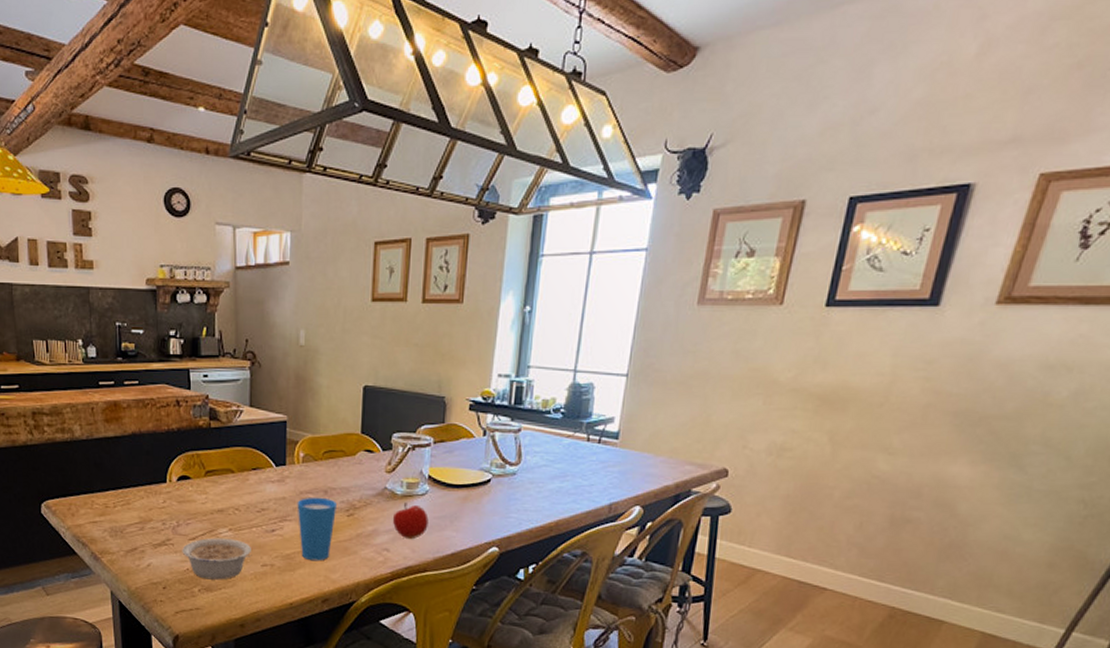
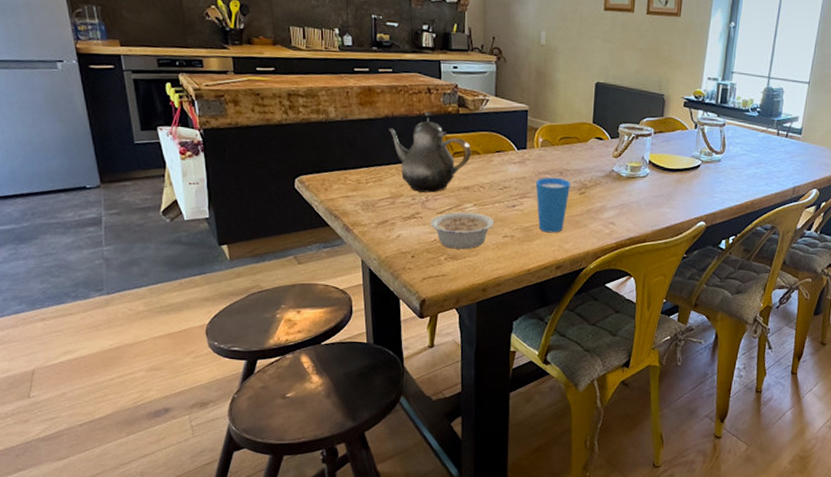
teapot: none [136,426,225,517] -> present [388,111,472,193]
fruit: present [392,502,429,540] -> none [617,183,649,215]

